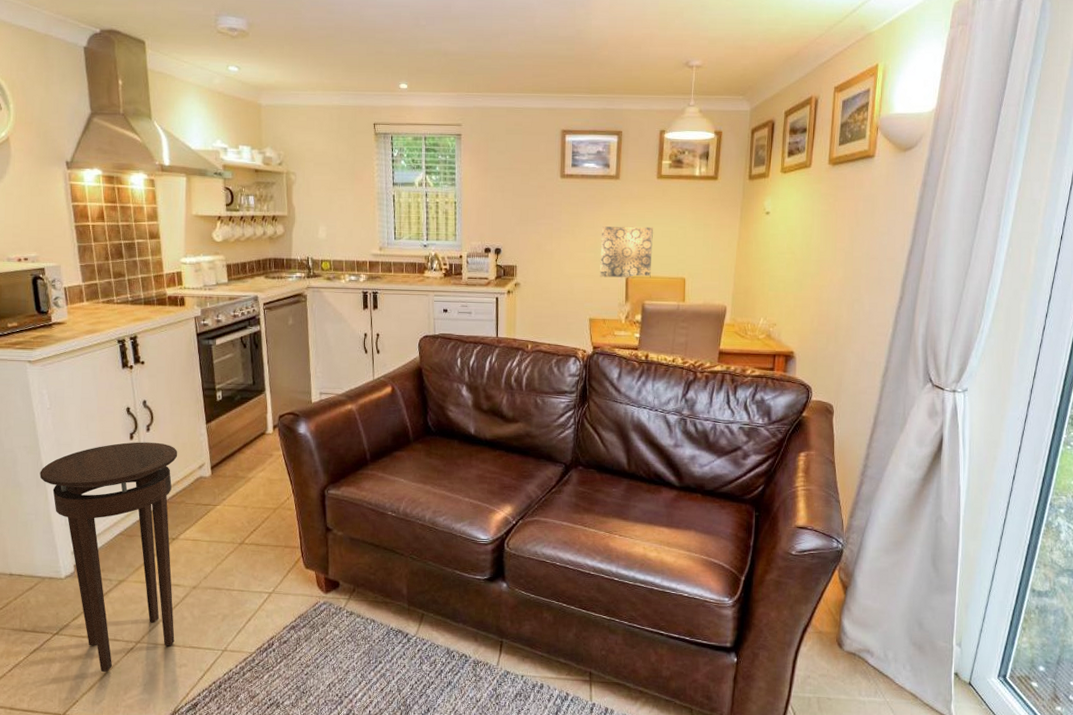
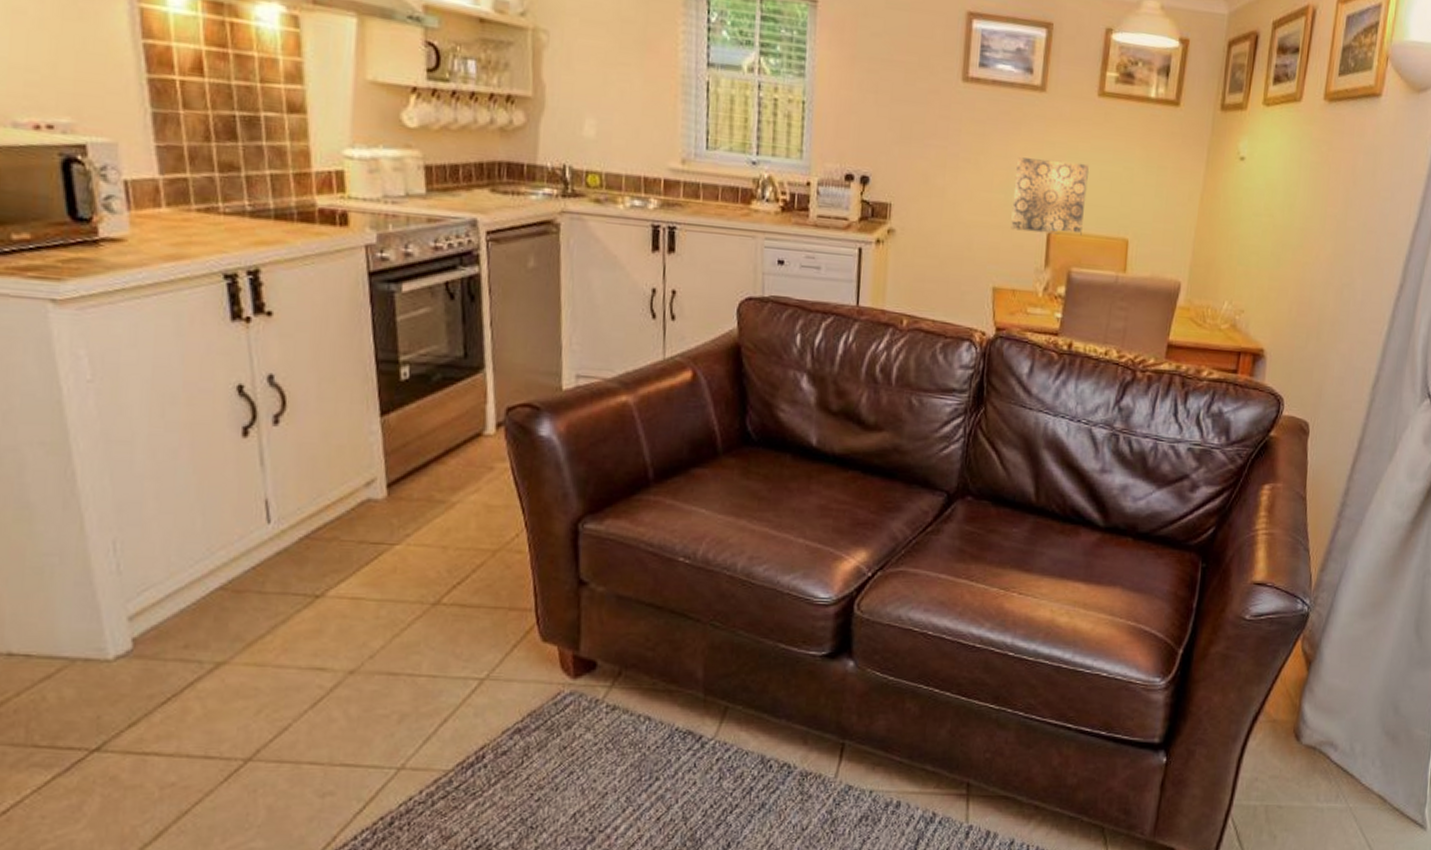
stool: present [39,442,178,673] -> none [69,440,329,810]

